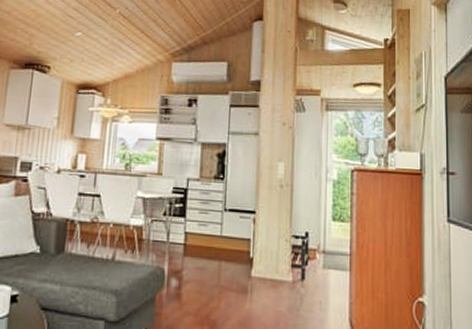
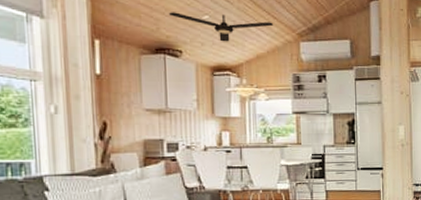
ceiling fan: none [42,28,147,60] -> present [168,12,274,42]

